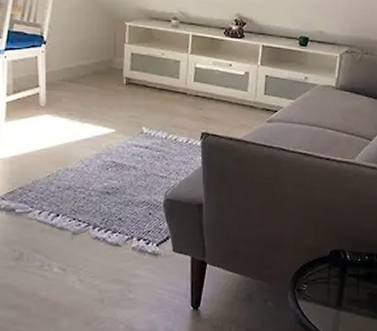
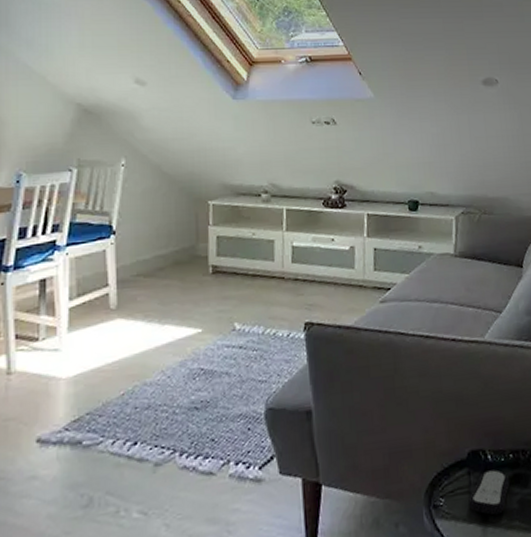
remote control: none [327,267,364,302] -> present [468,470,511,515]

